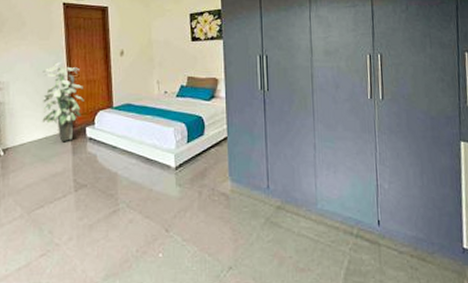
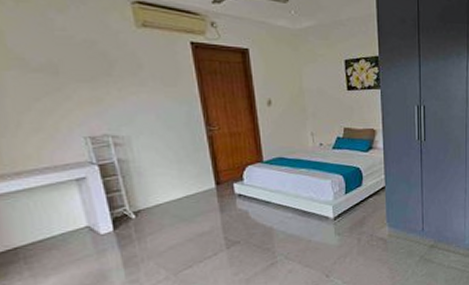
indoor plant: present [42,62,84,143] -> none [173,113,229,201]

